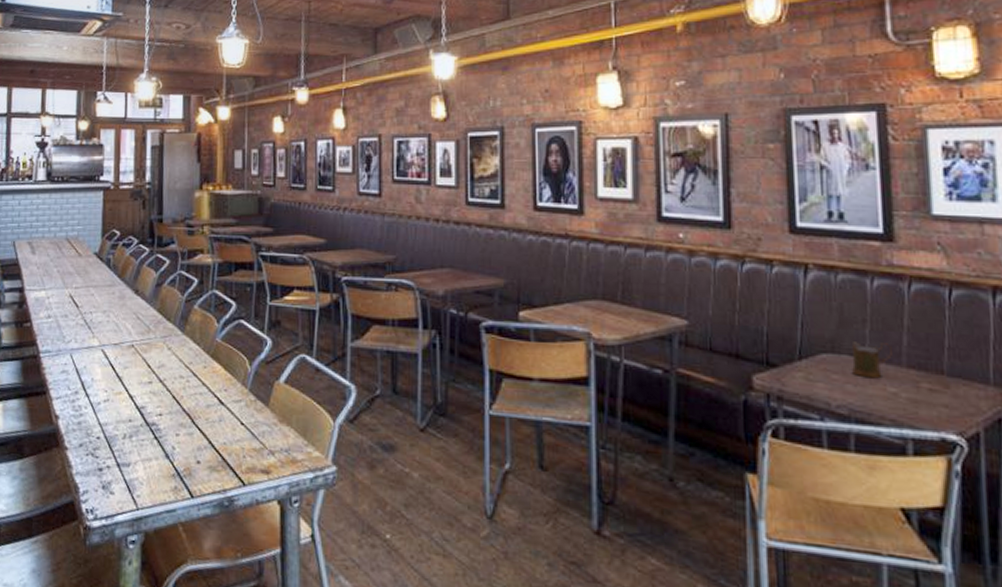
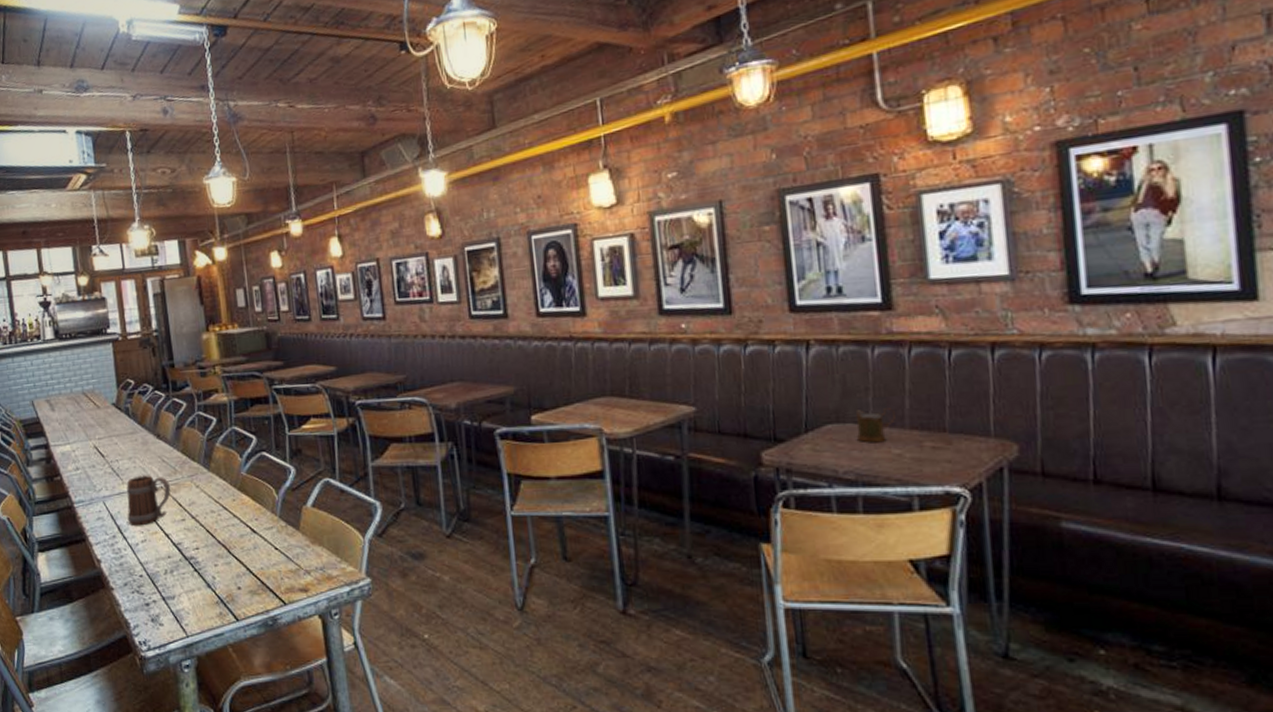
beer mug: none [93,330,141,384] -> present [126,475,171,525]

